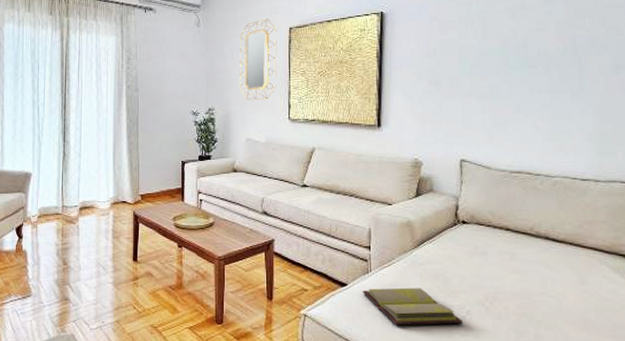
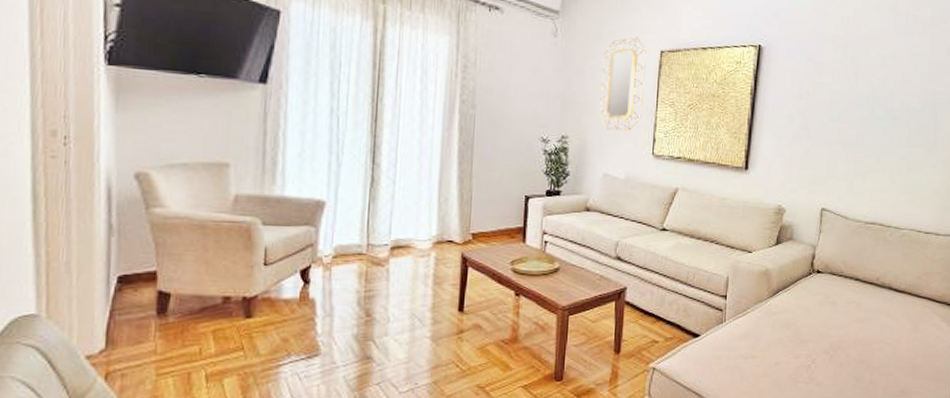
diary: present [362,287,463,325] -> none [714,337,808,375]

